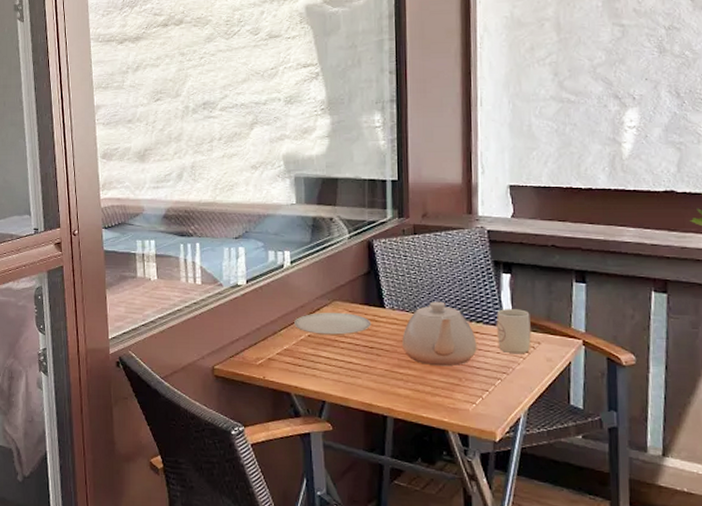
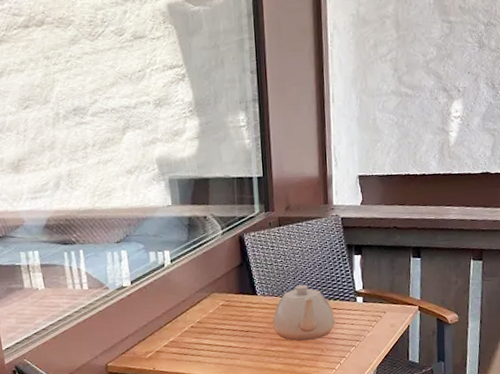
plate: present [294,312,371,336] -> none [178,303,246,326]
mug: present [497,309,531,354] -> none [350,285,378,324]

